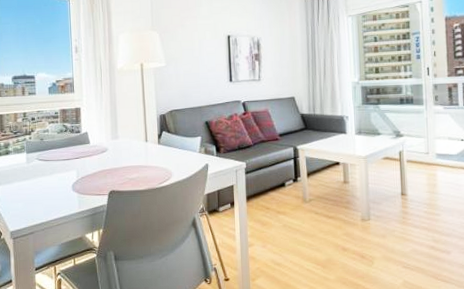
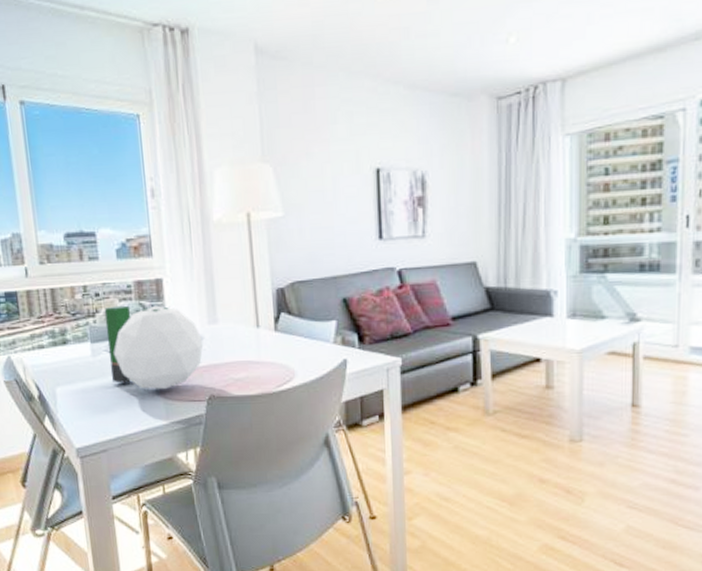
plant pot: none [37,126,108,187] -> present [104,305,204,390]

